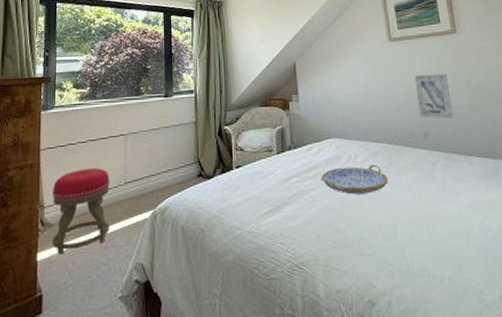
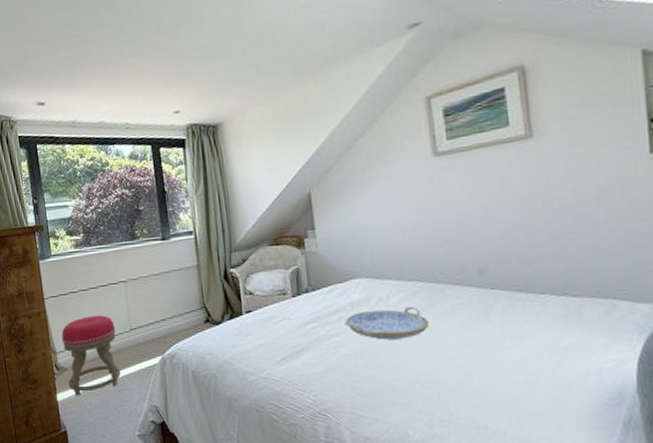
wall art: present [414,74,454,119] -> none [468,193,522,251]

